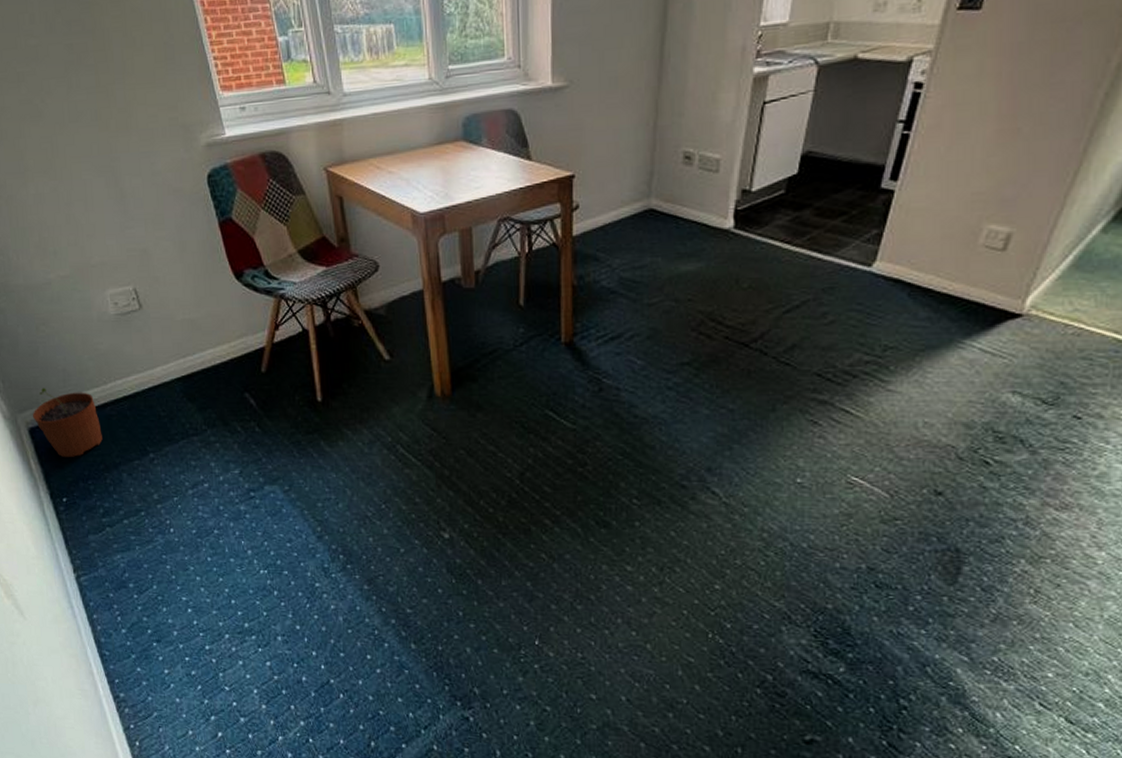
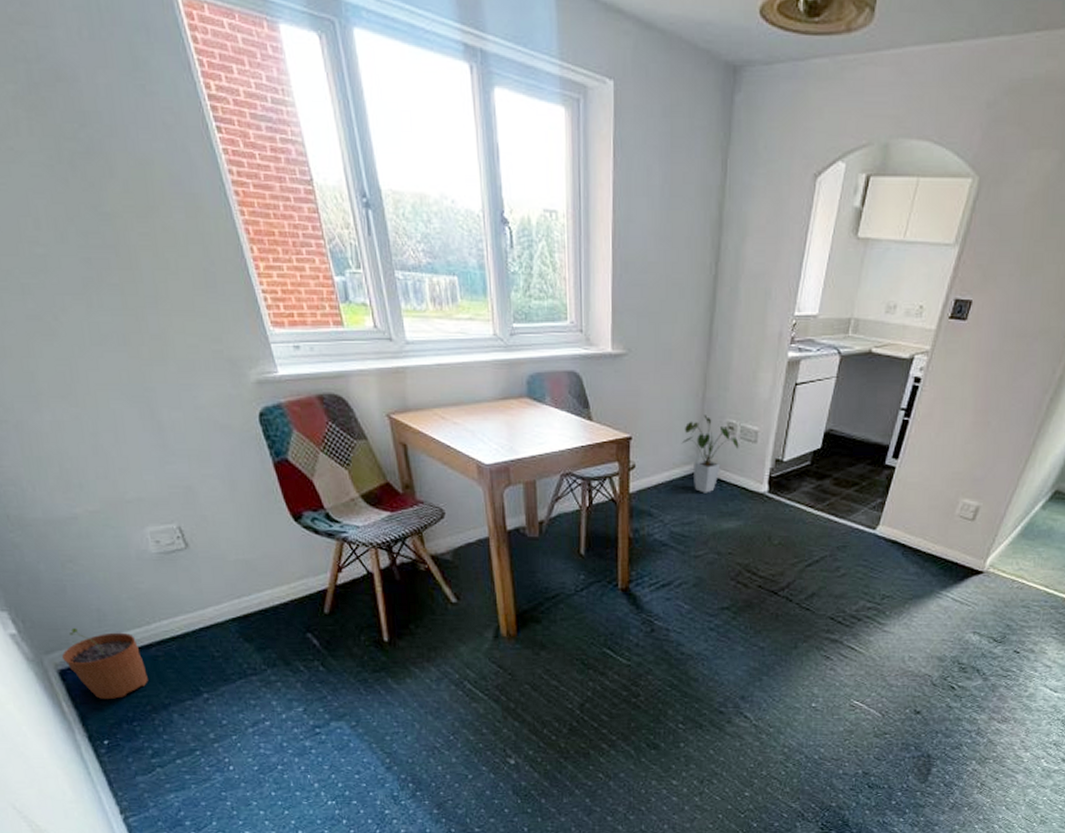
house plant: none [630,145,698,233] -> present [681,415,739,493]

